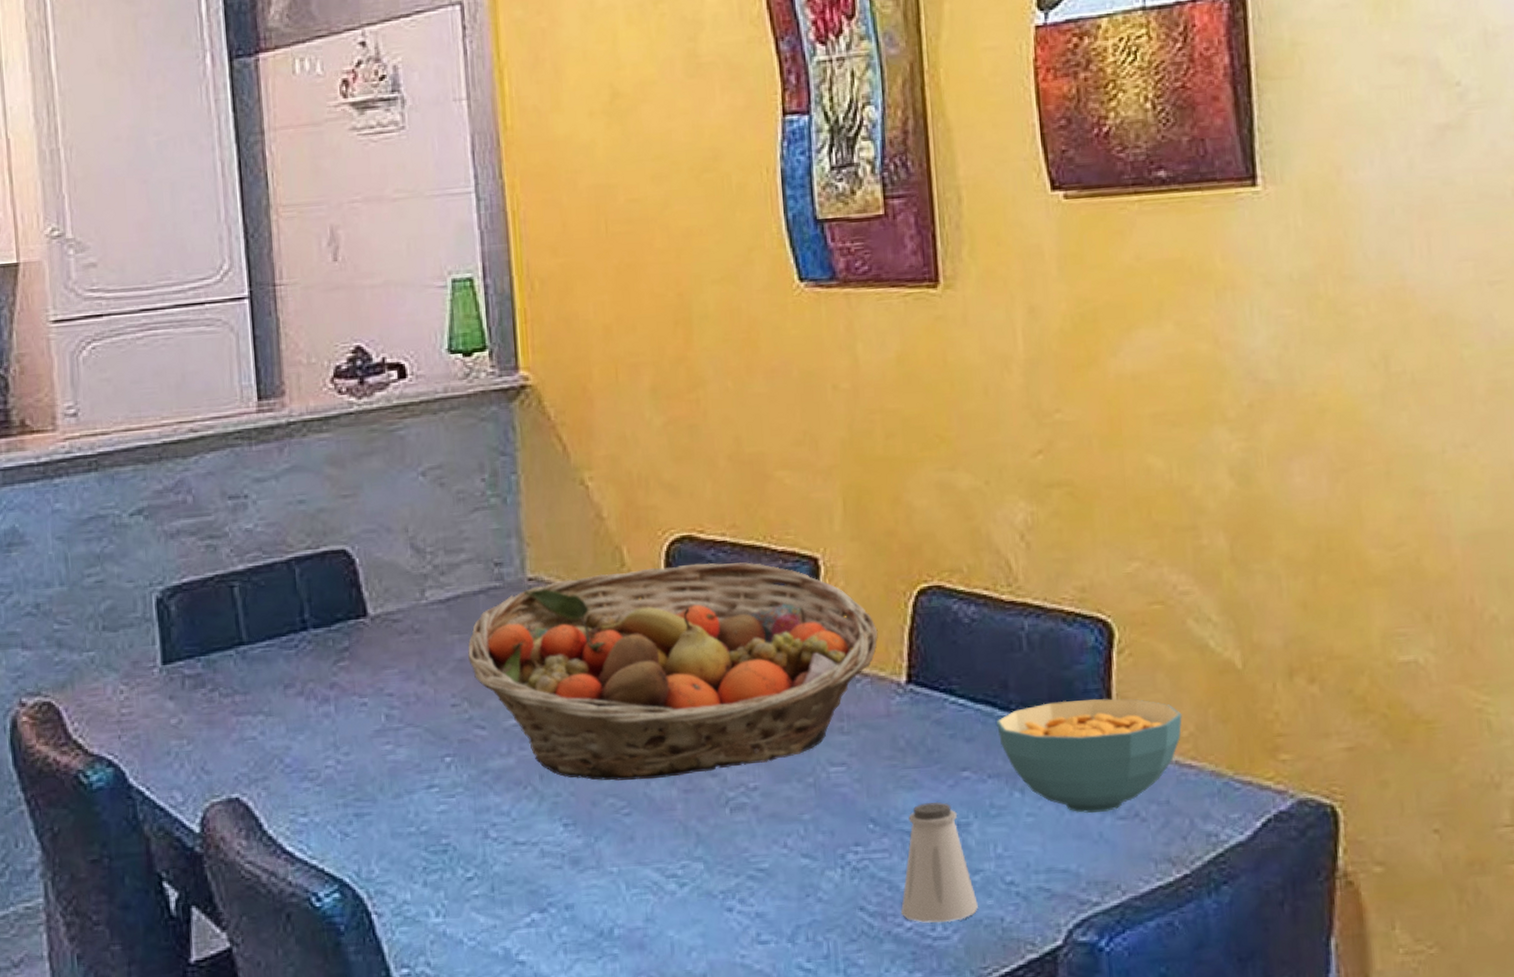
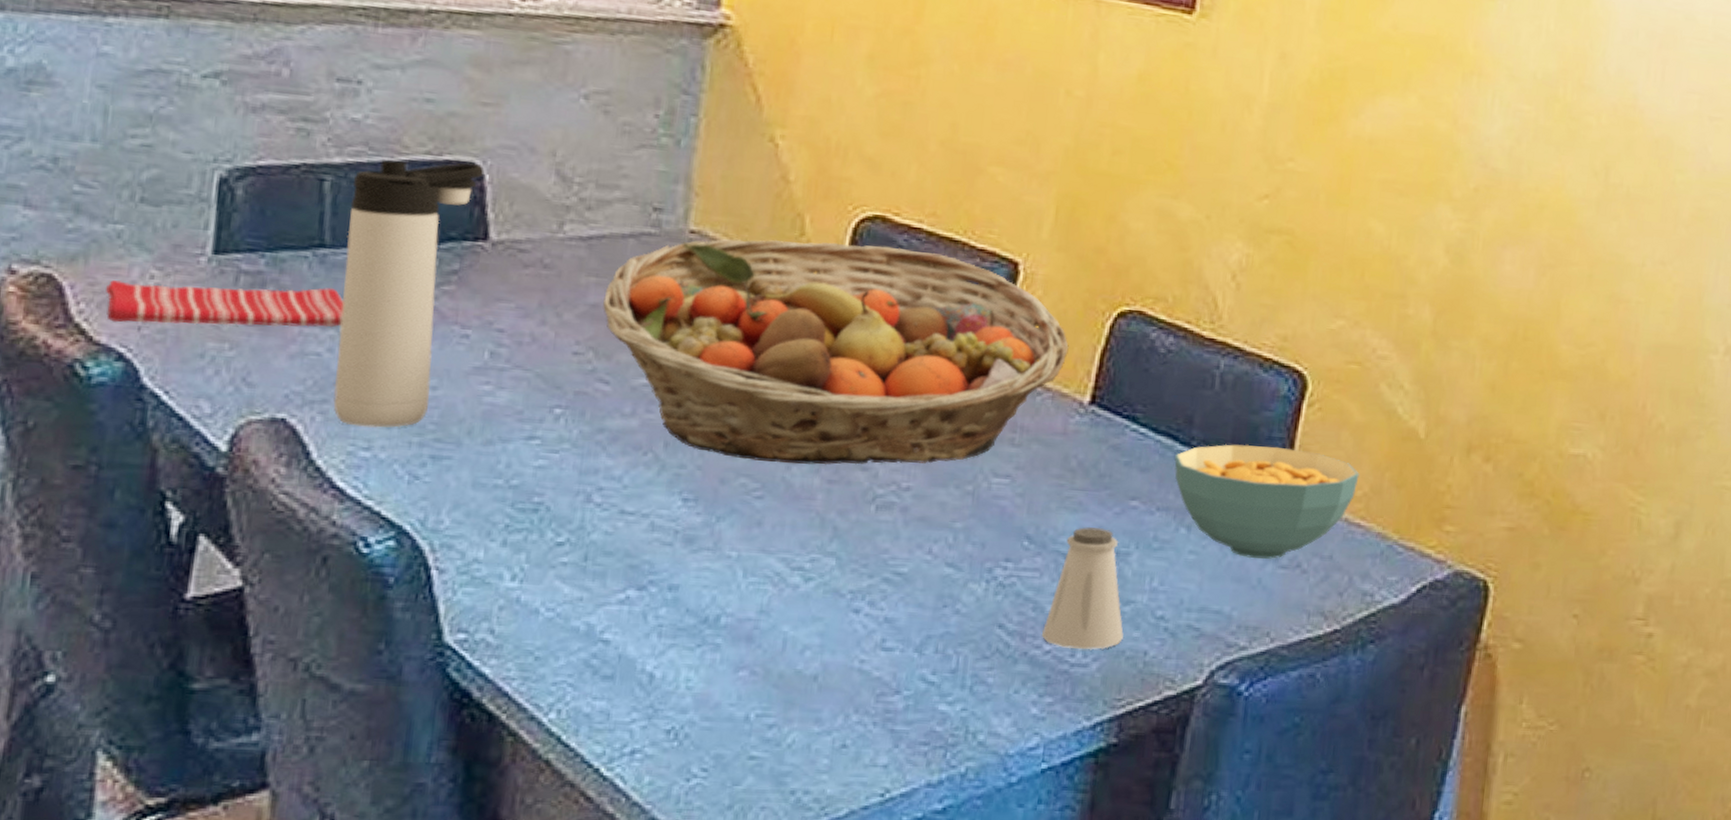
dish towel: none [90,679,267,735] -> present [106,280,344,328]
thermos bottle: none [256,550,355,797] -> present [333,159,484,428]

